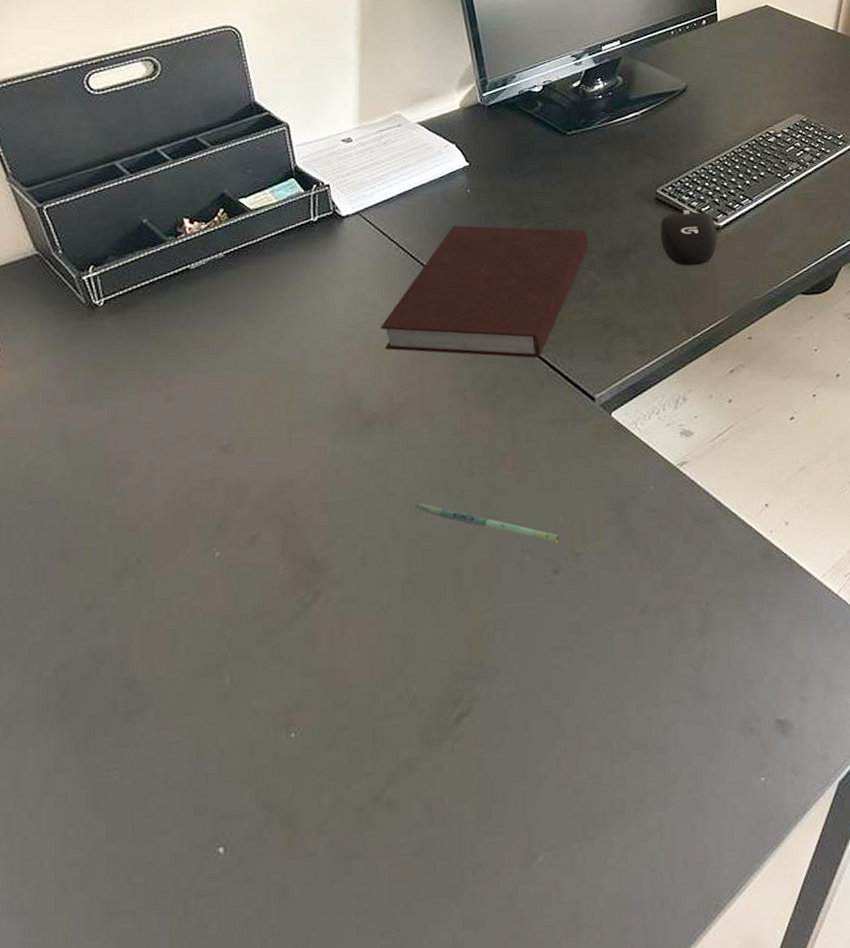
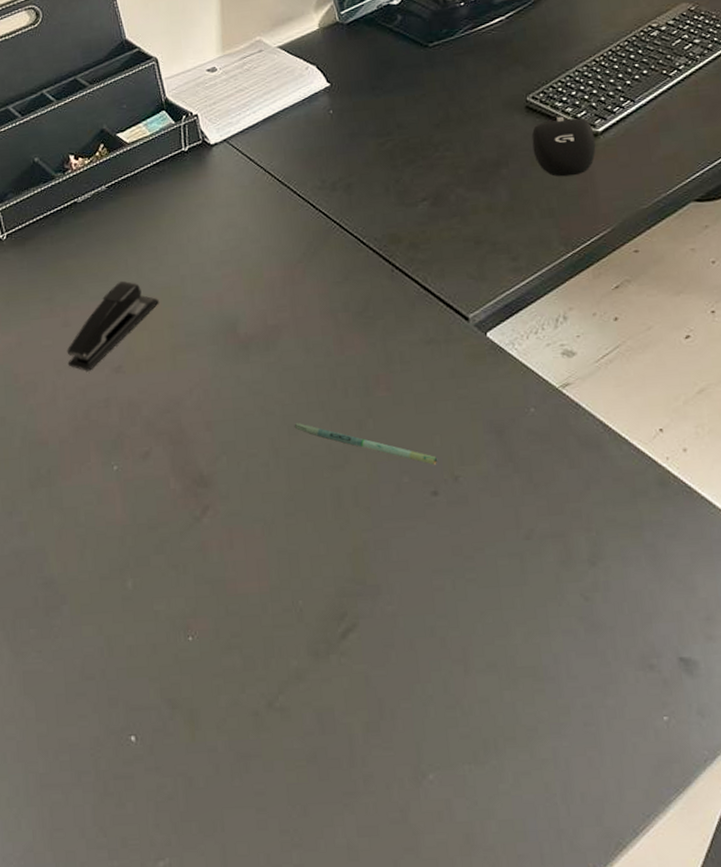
stapler: none [168,353,277,450] -> present [66,280,159,371]
notebook: present [380,225,588,359] -> none [252,144,456,279]

